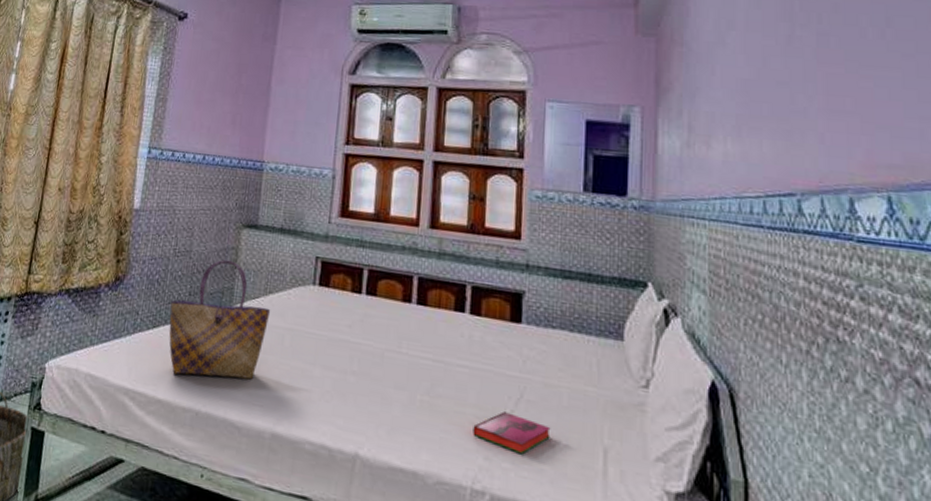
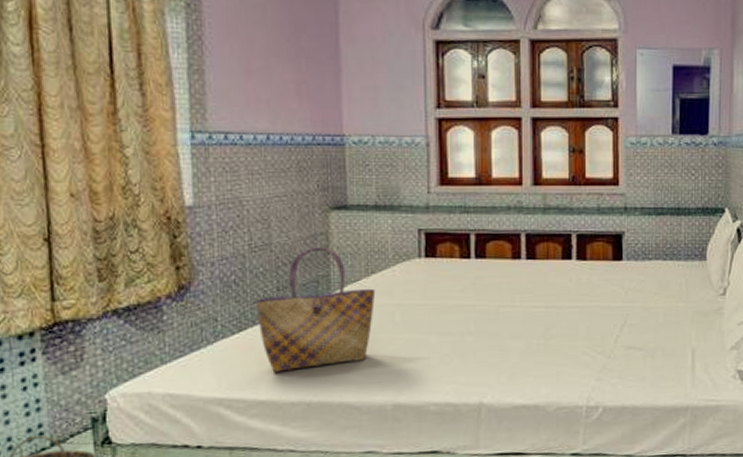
hardback book: present [473,411,551,455] -> none [585,338,650,369]

